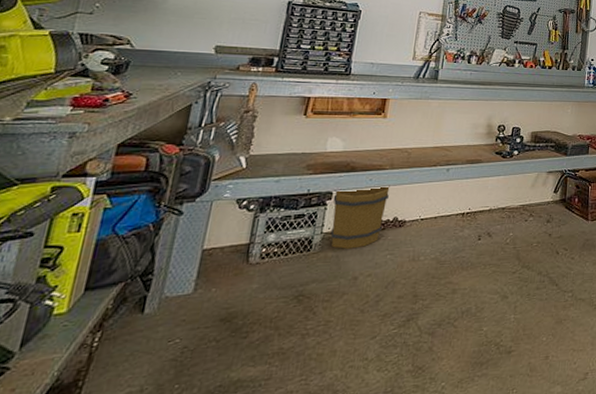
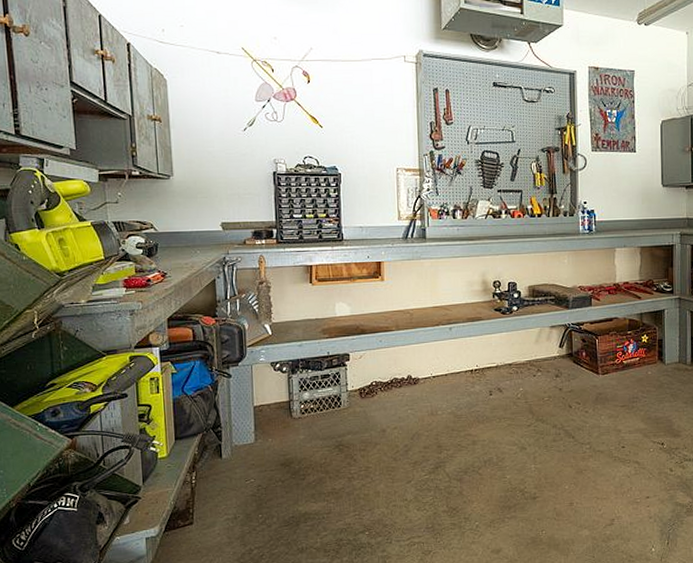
bucket: present [330,185,390,249] -> none [351,345,400,405]

